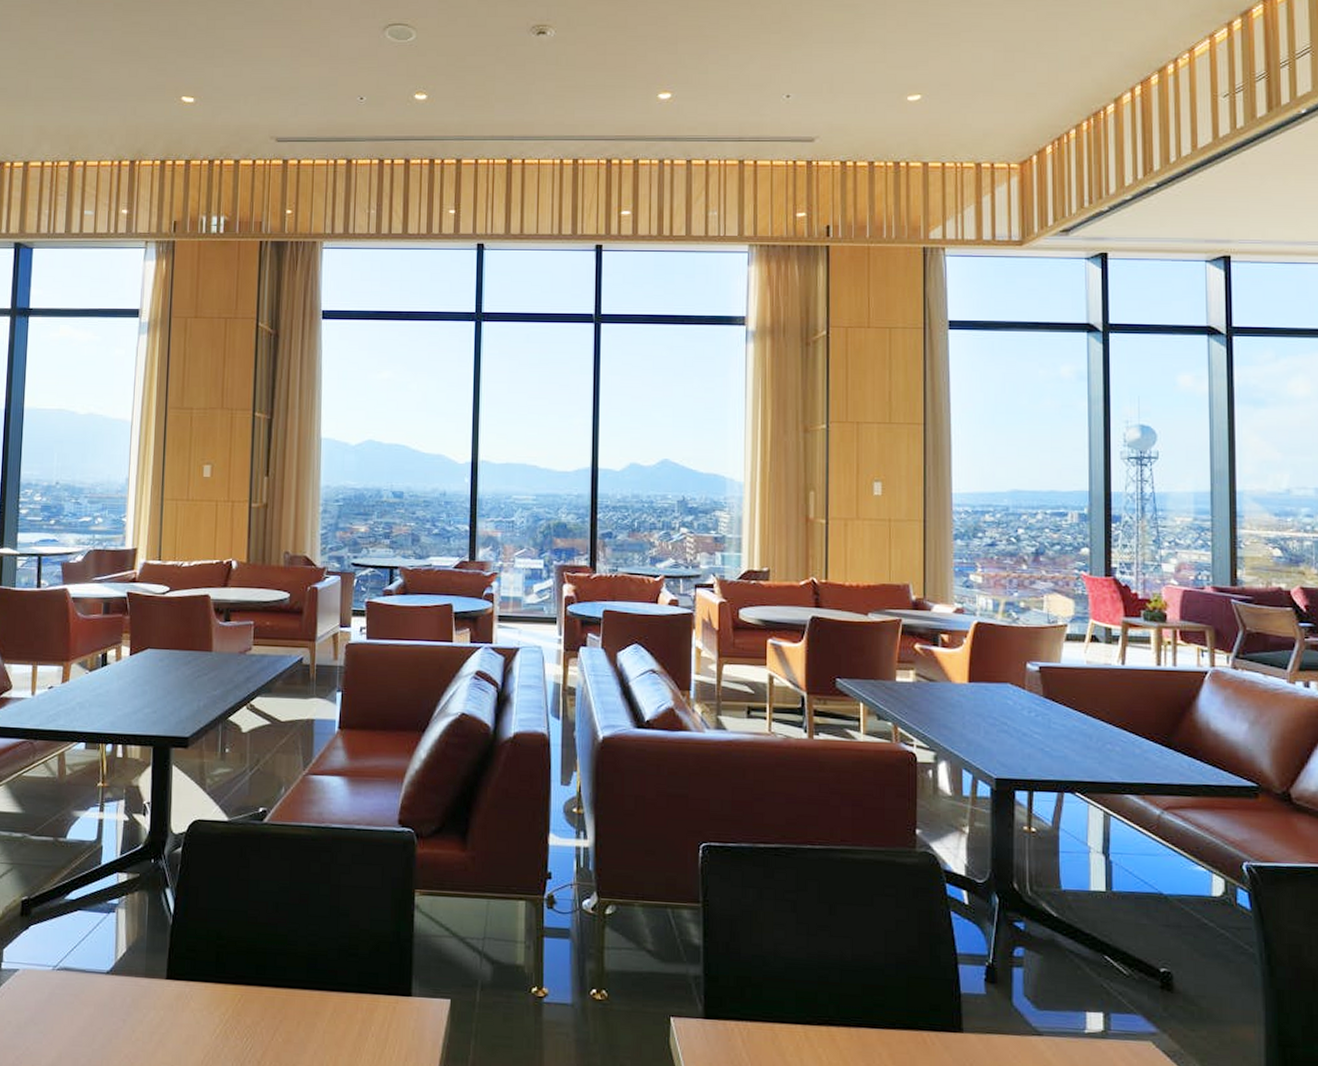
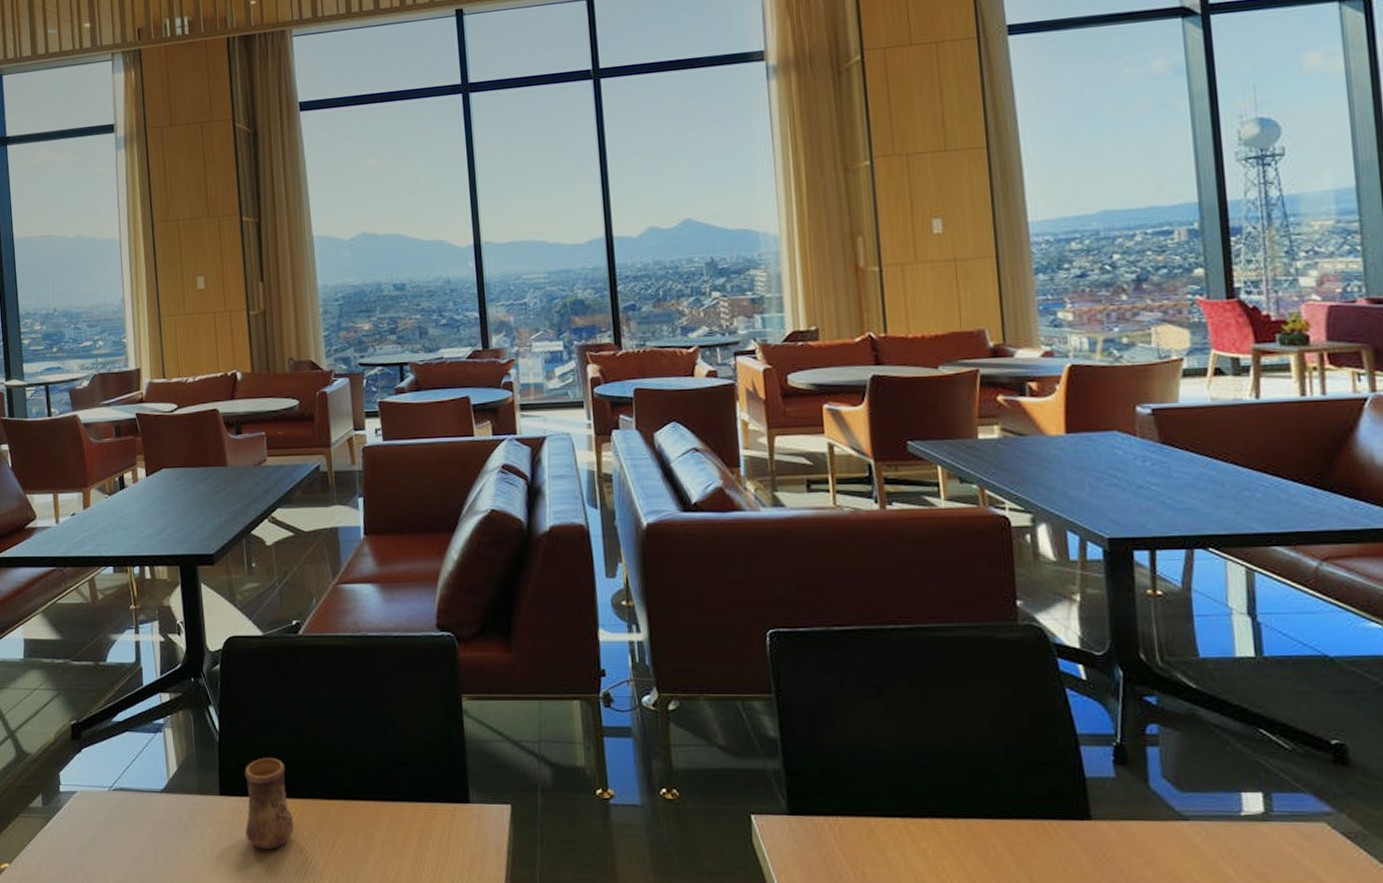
cup: none [188,943,238,1036] -> present [245,758,294,850]

